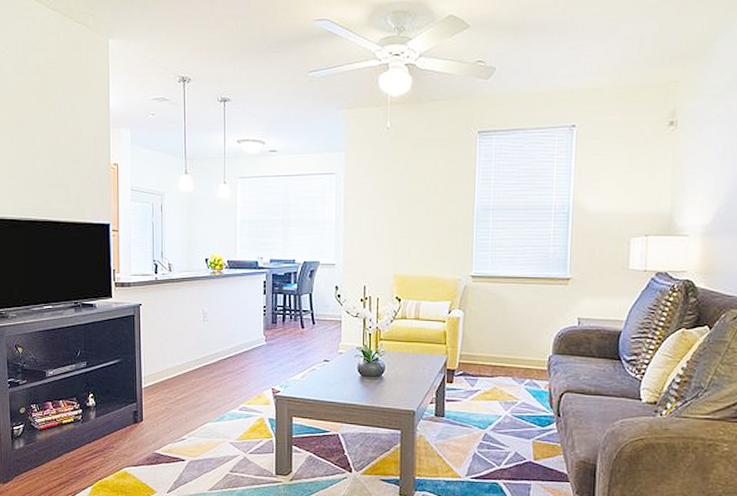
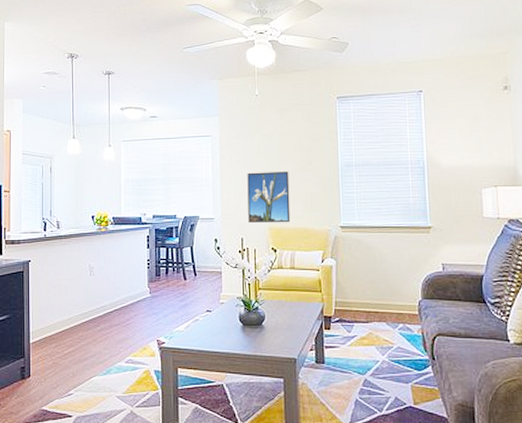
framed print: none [372,215,419,271] -> present [247,171,291,223]

